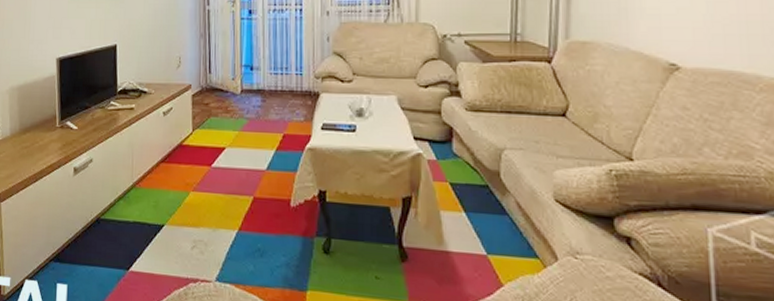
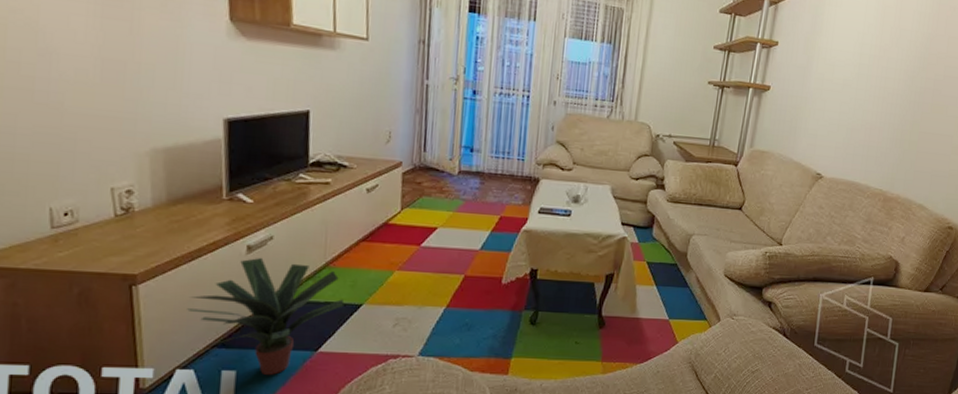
potted plant: none [33,178,149,291] -> present [187,257,344,375]

